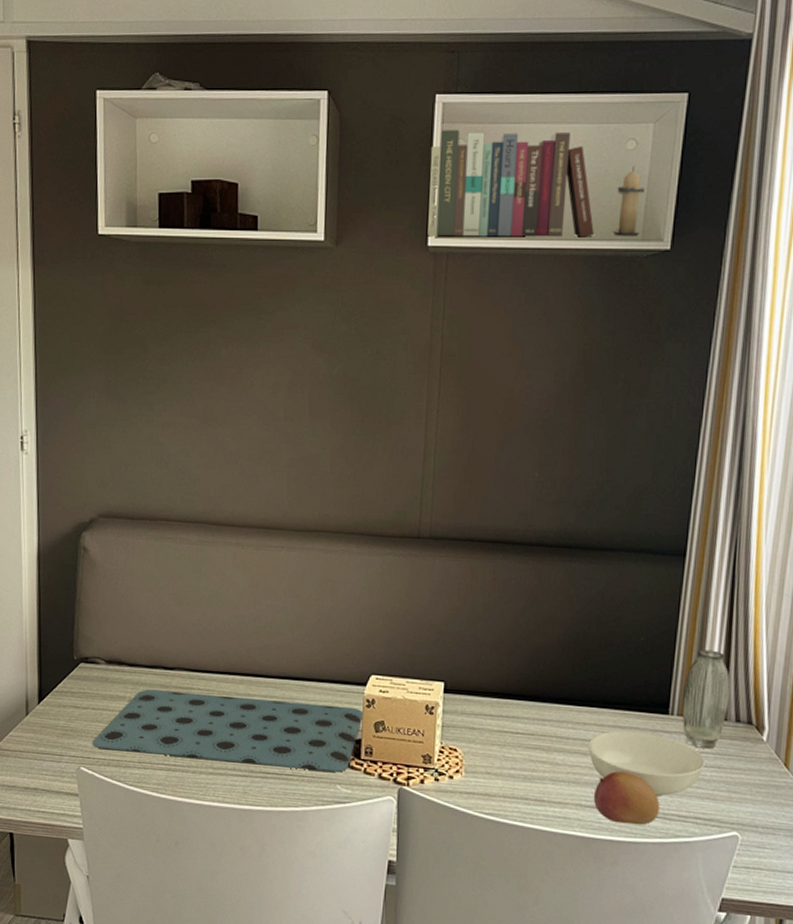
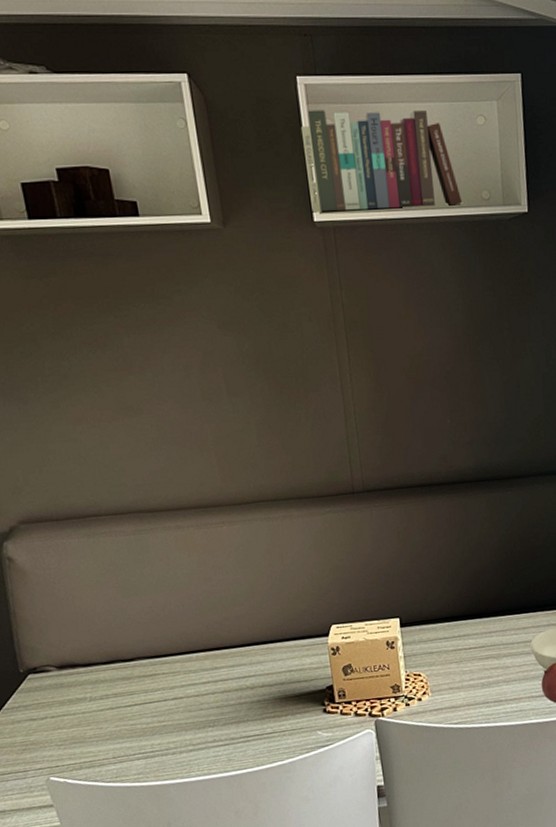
placemat: present [92,689,364,772] -> none [58,657,331,755]
candle: present [612,166,645,236] -> none [475,140,500,203]

